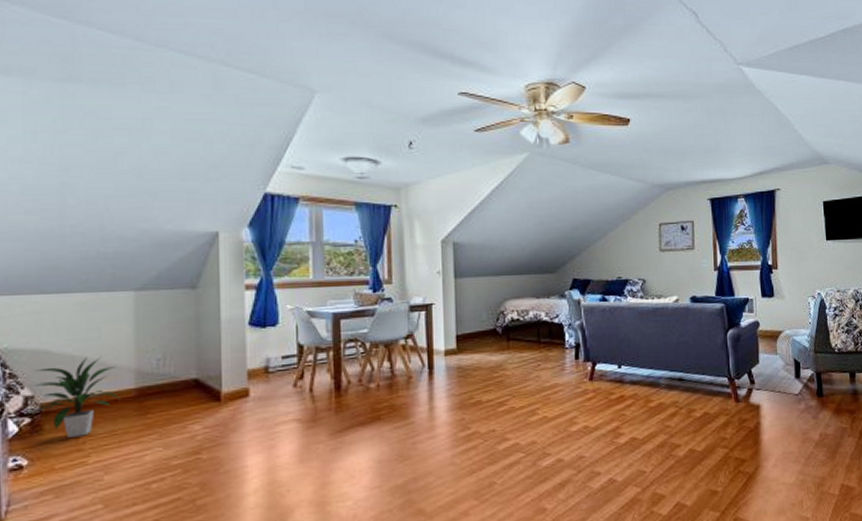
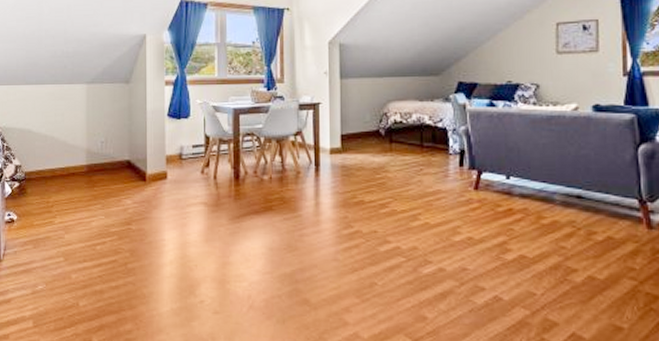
indoor plant: present [32,356,119,438] -> none [20,137,76,201]

